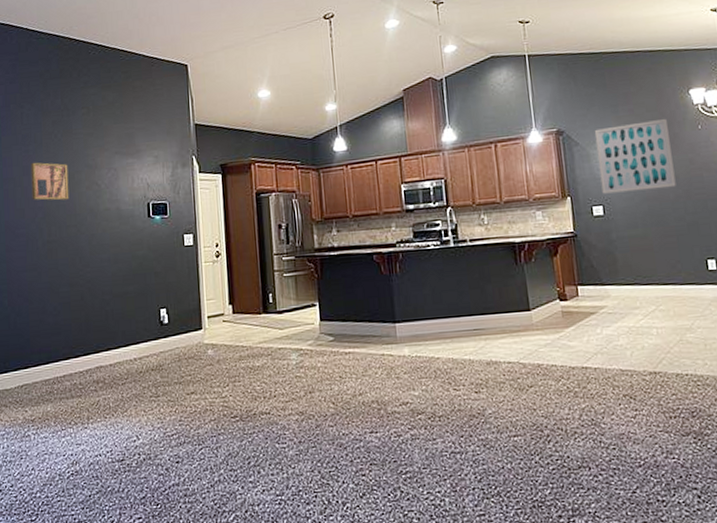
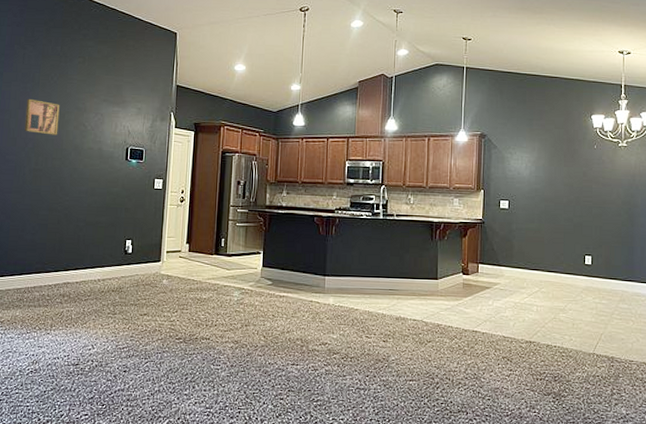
wall art: present [594,118,676,194] -> none [510,135,571,193]

